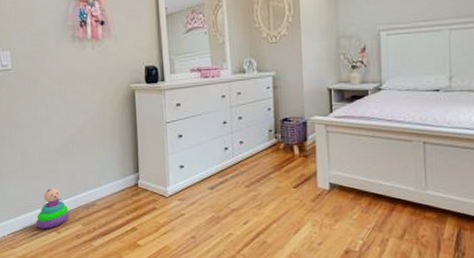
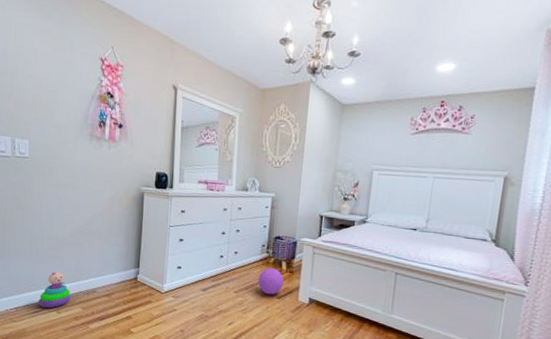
ball: none [269,154,298,185] -> present [257,267,284,295]

